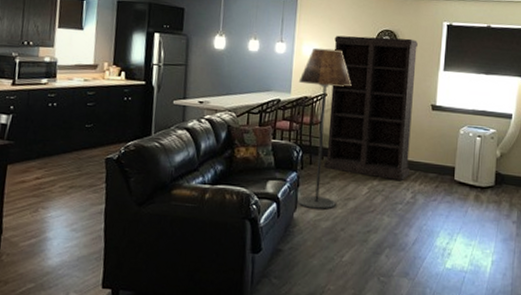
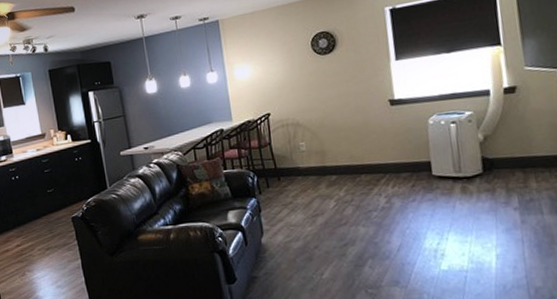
floor lamp: present [297,47,352,210] -> none [237,65,304,232]
bookshelf: present [324,35,418,182] -> none [266,34,379,189]

